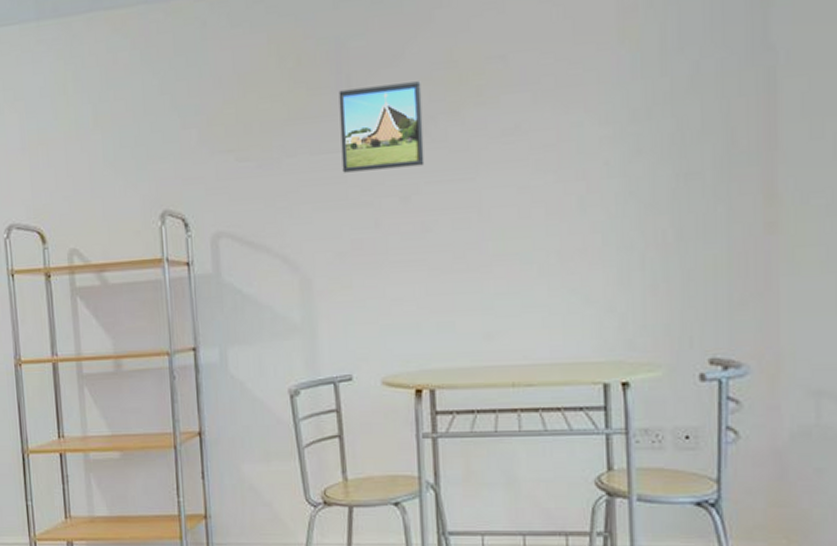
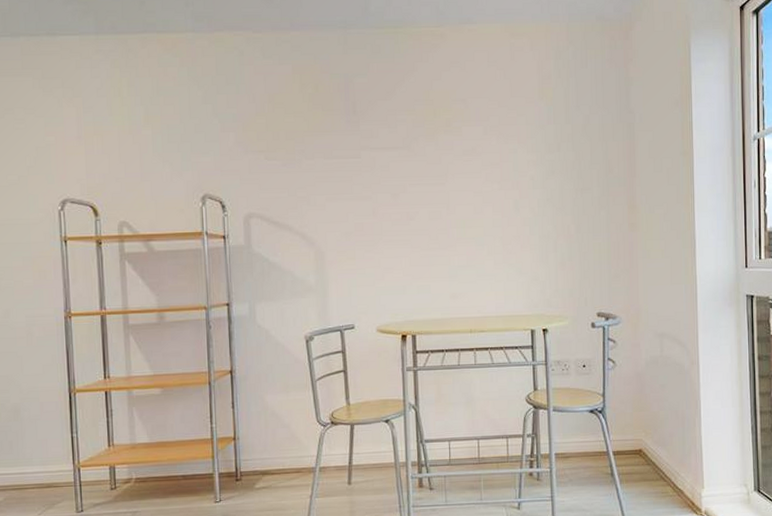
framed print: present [338,81,425,173] -> none [347,112,409,174]

